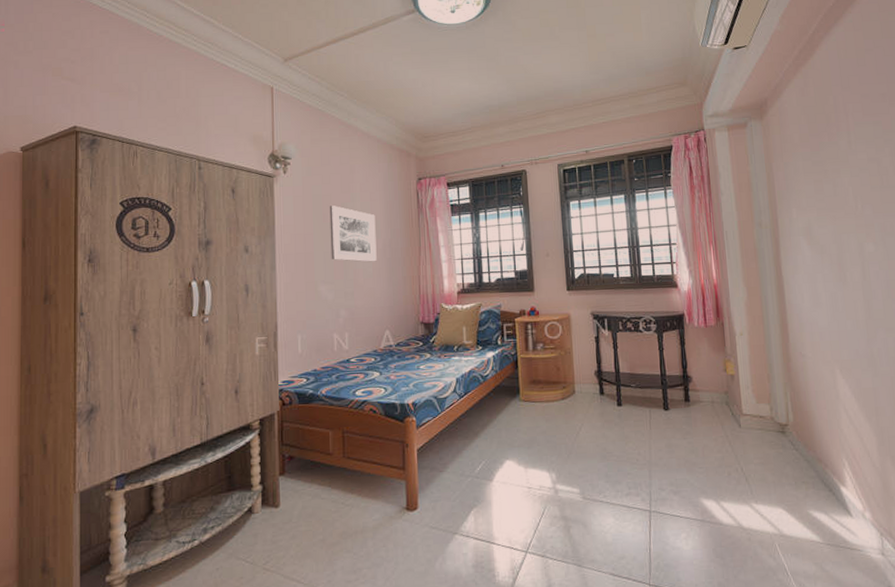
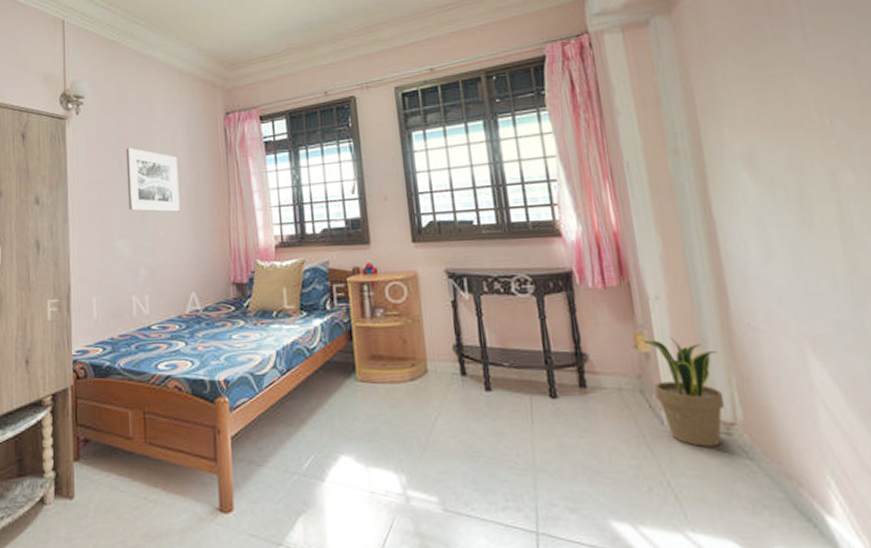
potted plant: none [728,363,782,442] -> present [640,338,725,447]

